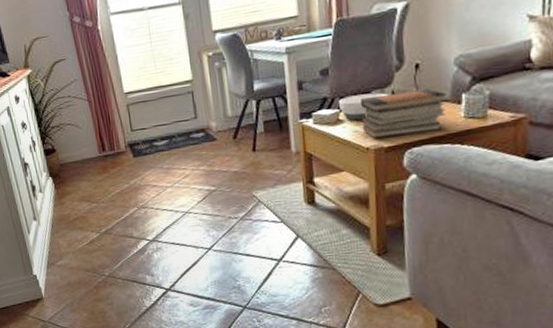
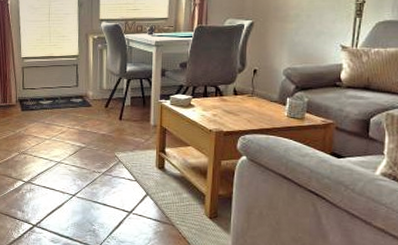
bowl: present [339,92,389,121] -> none [192,87,232,107]
book stack: present [361,88,448,139] -> none [209,89,276,124]

